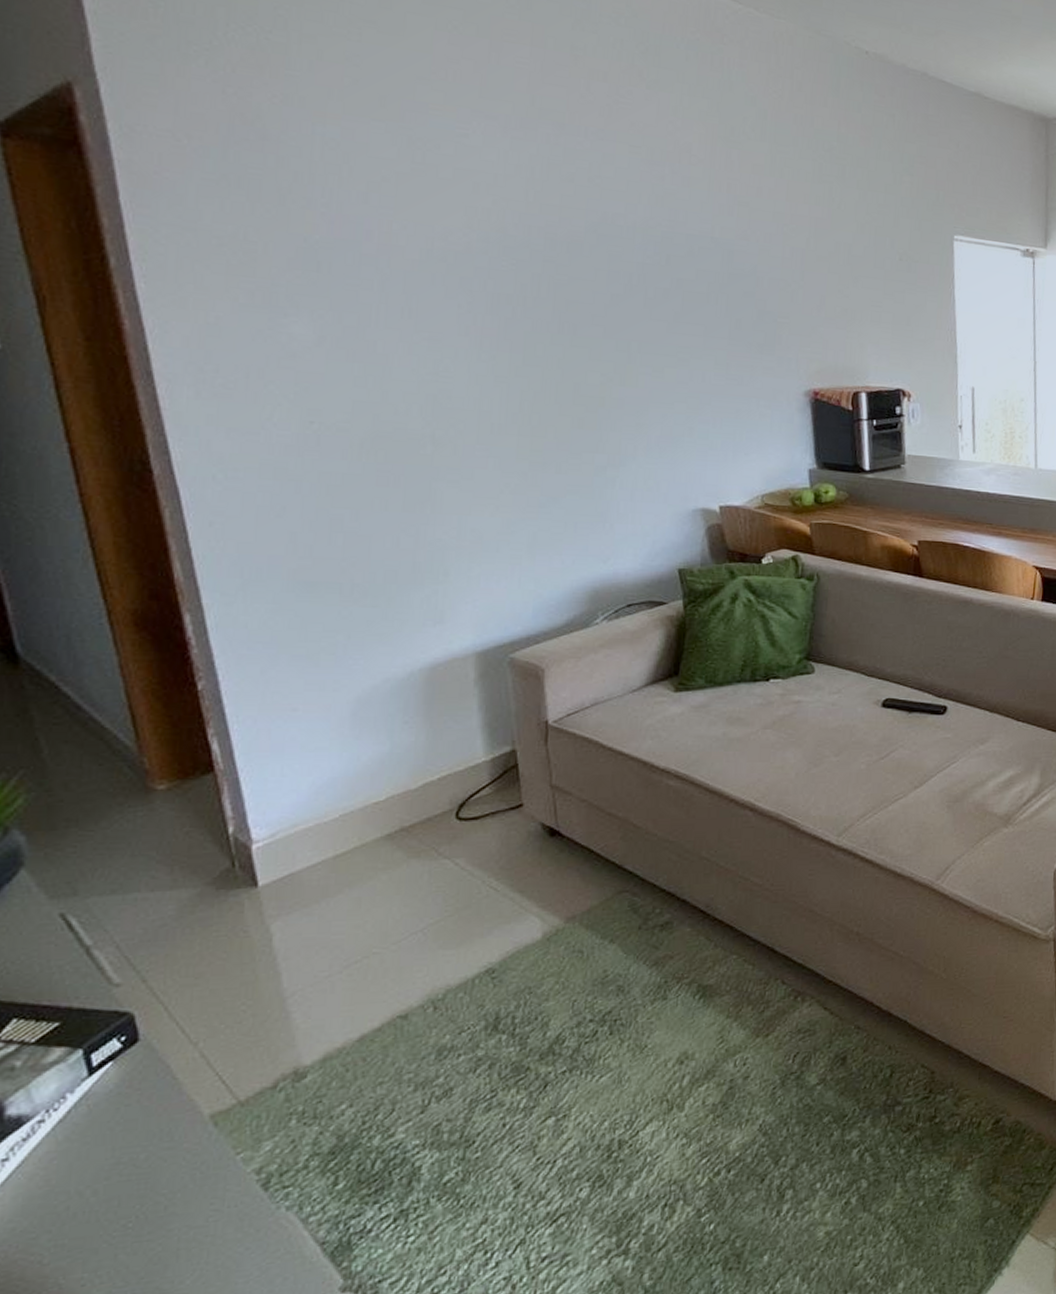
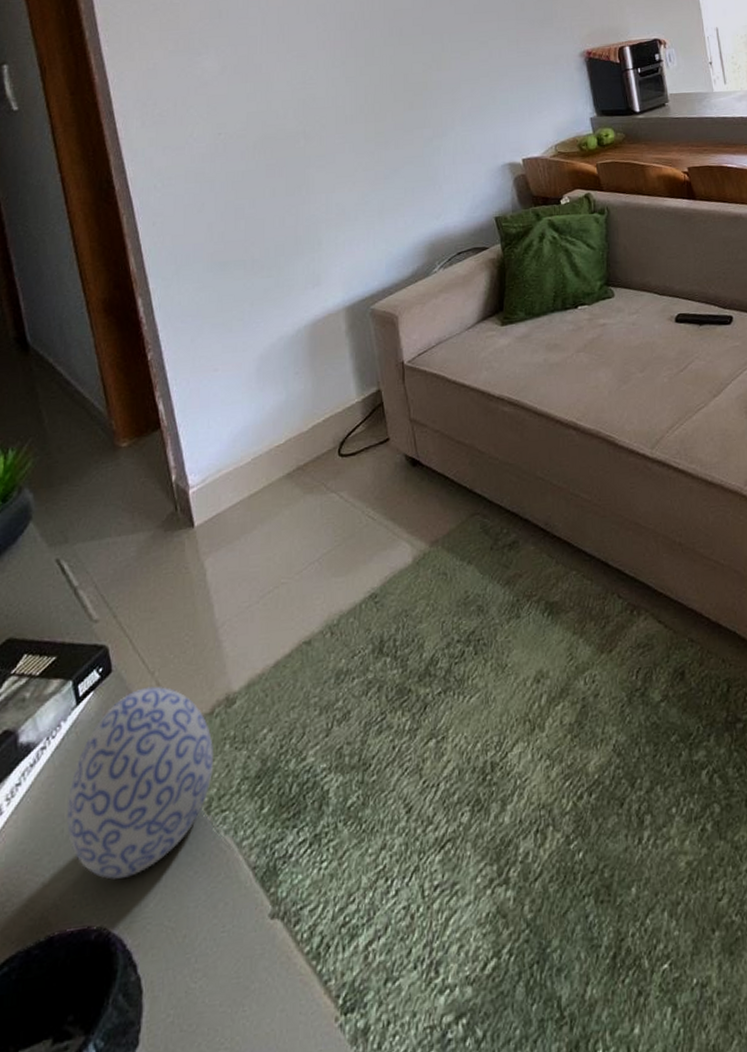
decorative egg: none [73,1057,275,1257] -> present [66,685,214,880]

